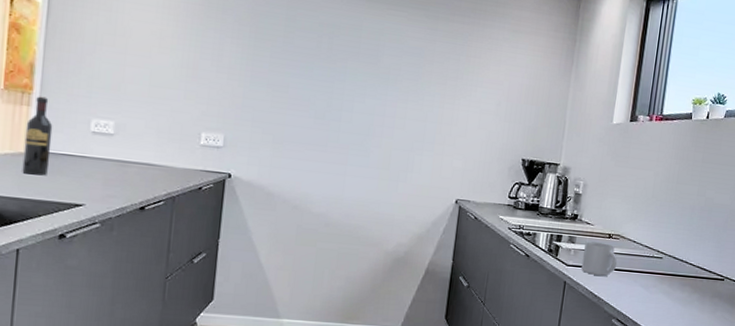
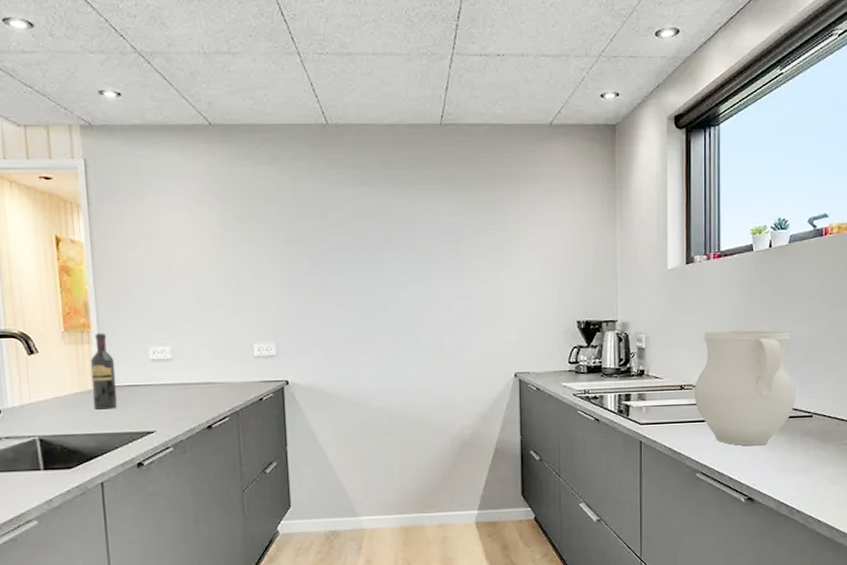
cup: present [581,241,618,277] -> none [655,395,694,431]
ceramic jug: none [620,187,714,301] -> present [695,330,796,446]

